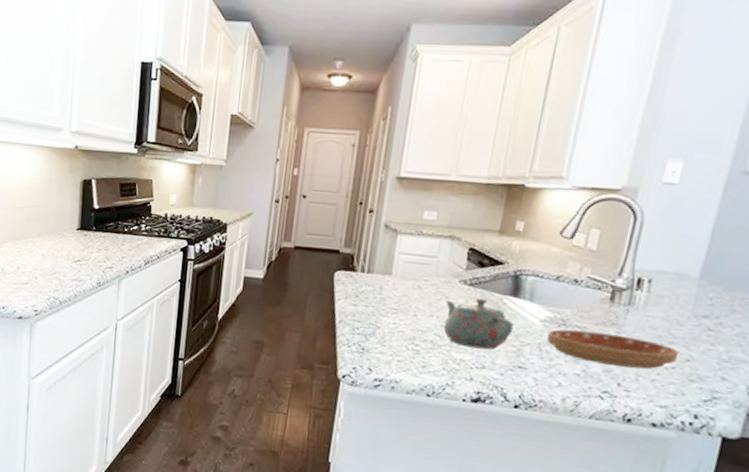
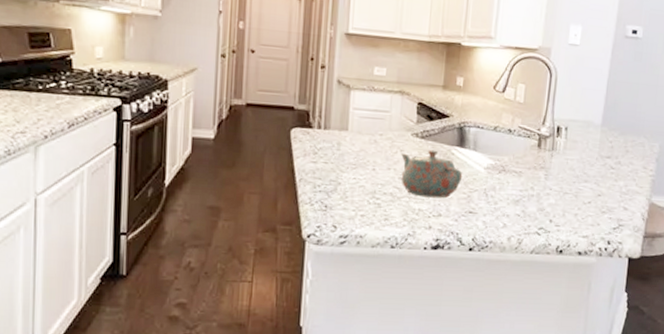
saucer: present [547,329,678,369] -> none [491,174,592,206]

